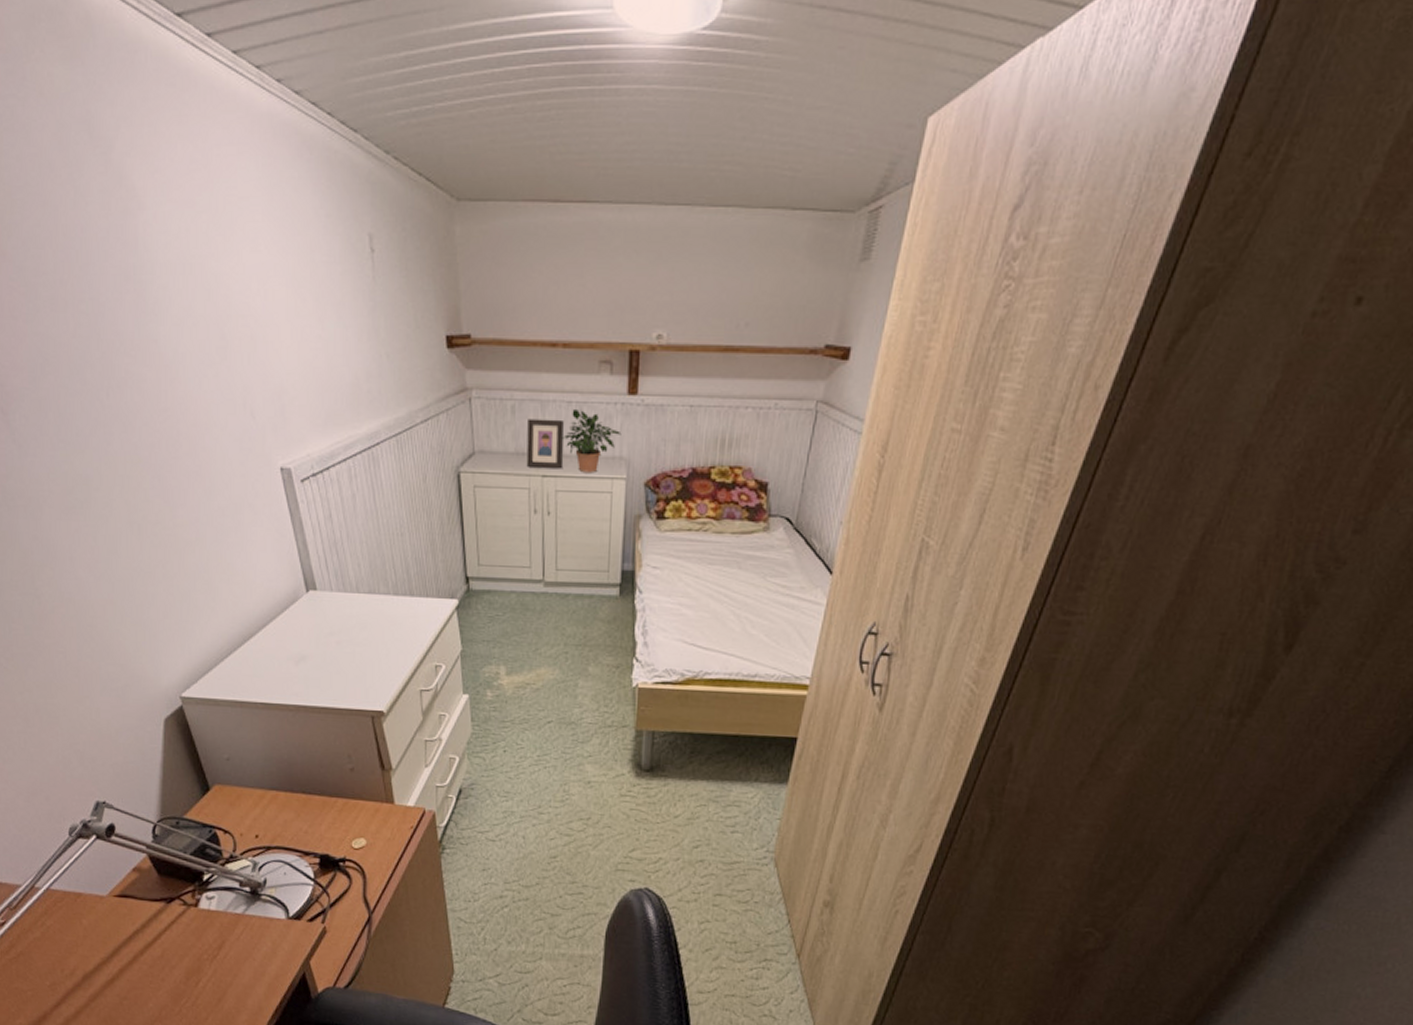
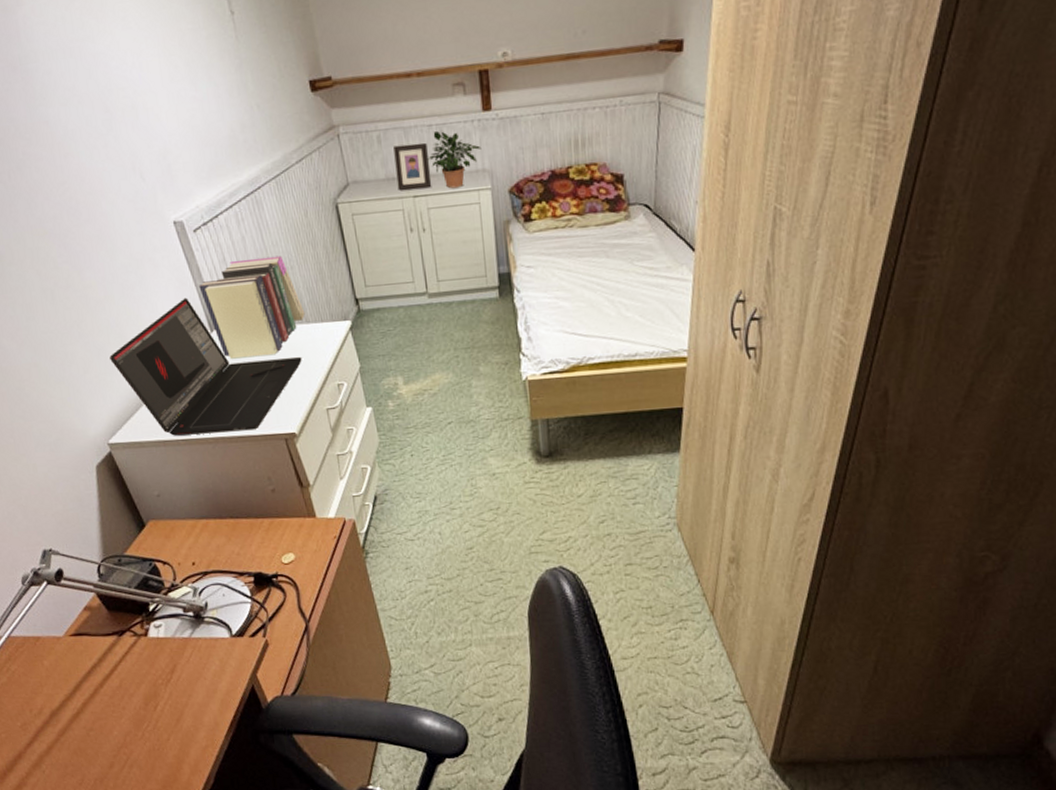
laptop: none [193,551,401,703] -> present [109,297,302,436]
books: none [299,518,410,626] -> present [199,255,305,359]

